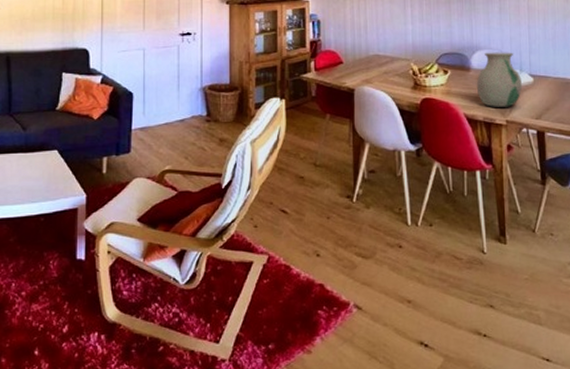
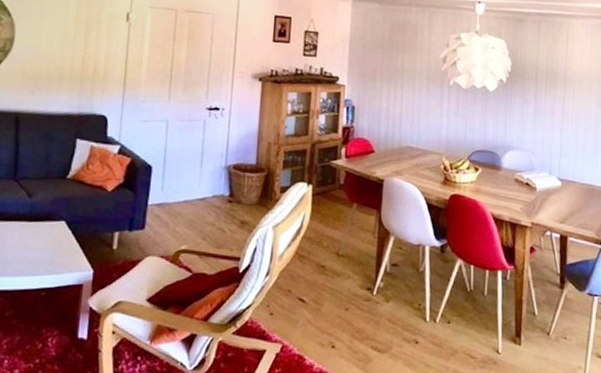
vase: present [476,52,522,107] -> none [505,152,550,209]

